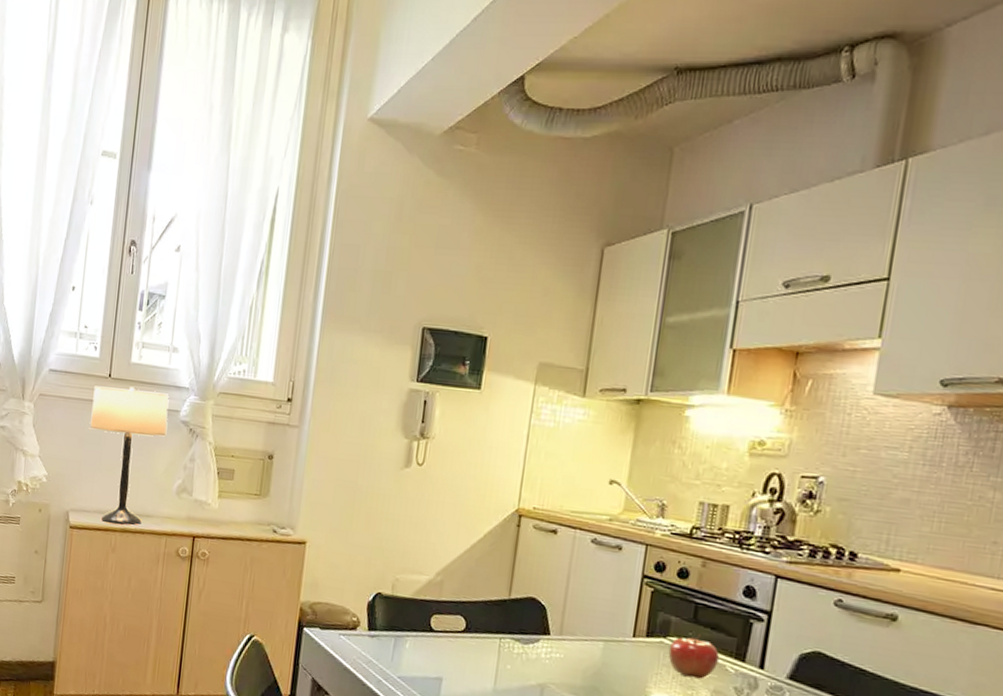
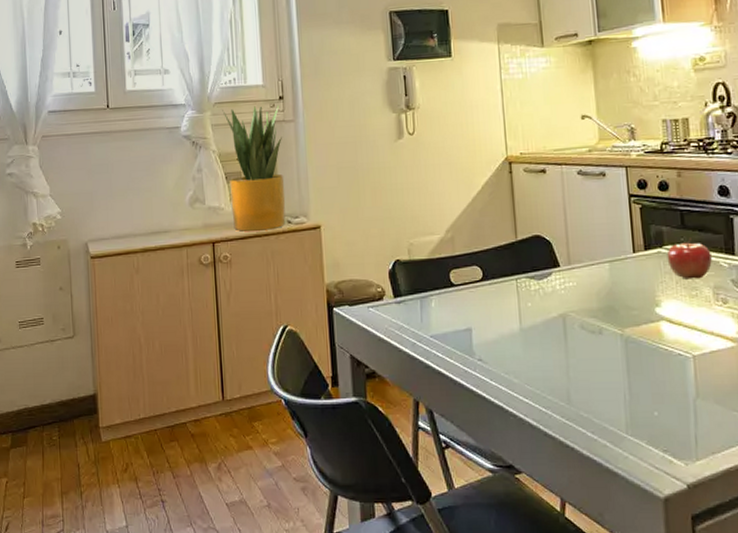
table lamp: present [90,386,168,525] -> none [94,113,171,246]
planter: none [217,401,286,536] -> present [222,106,286,232]

